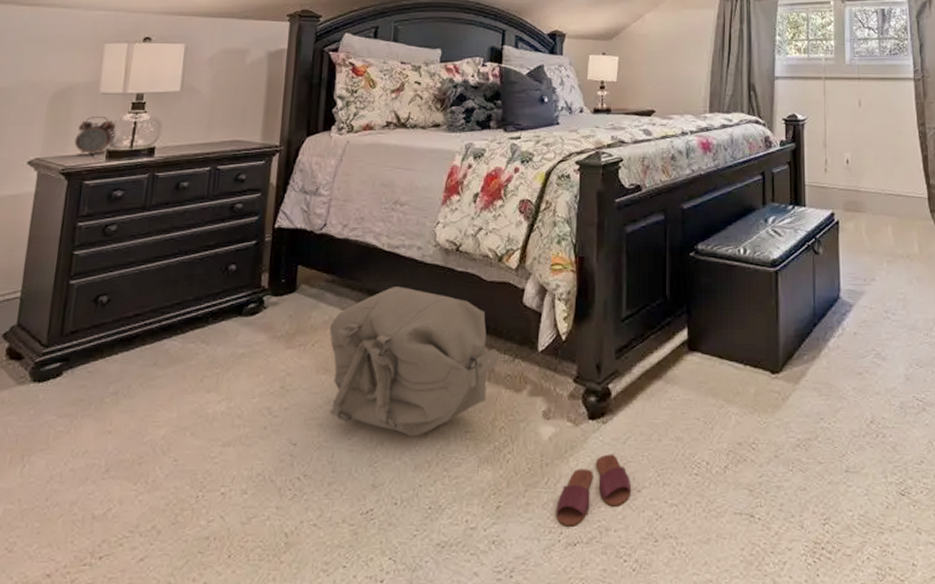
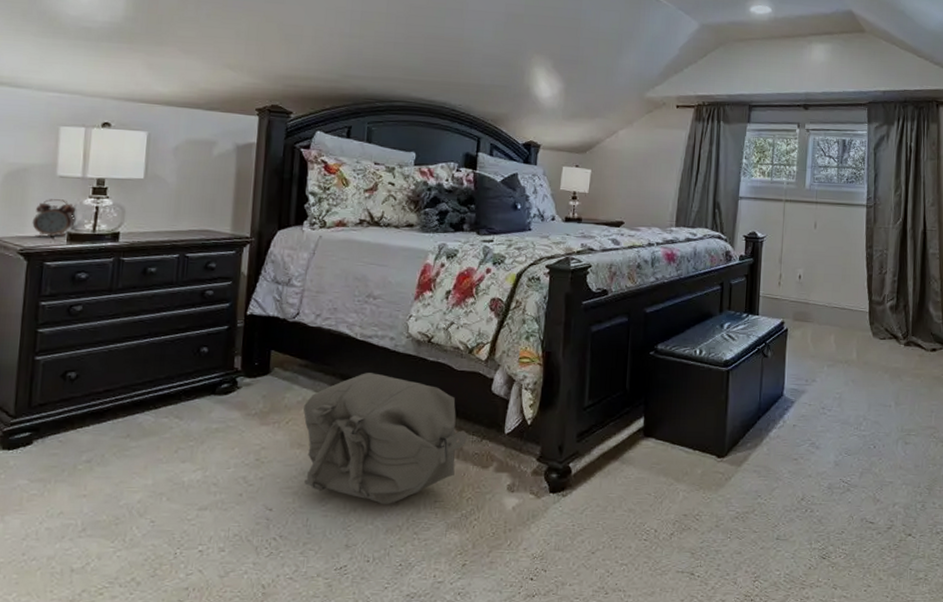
slippers: present [556,454,632,527] -> none [517,522,587,581]

